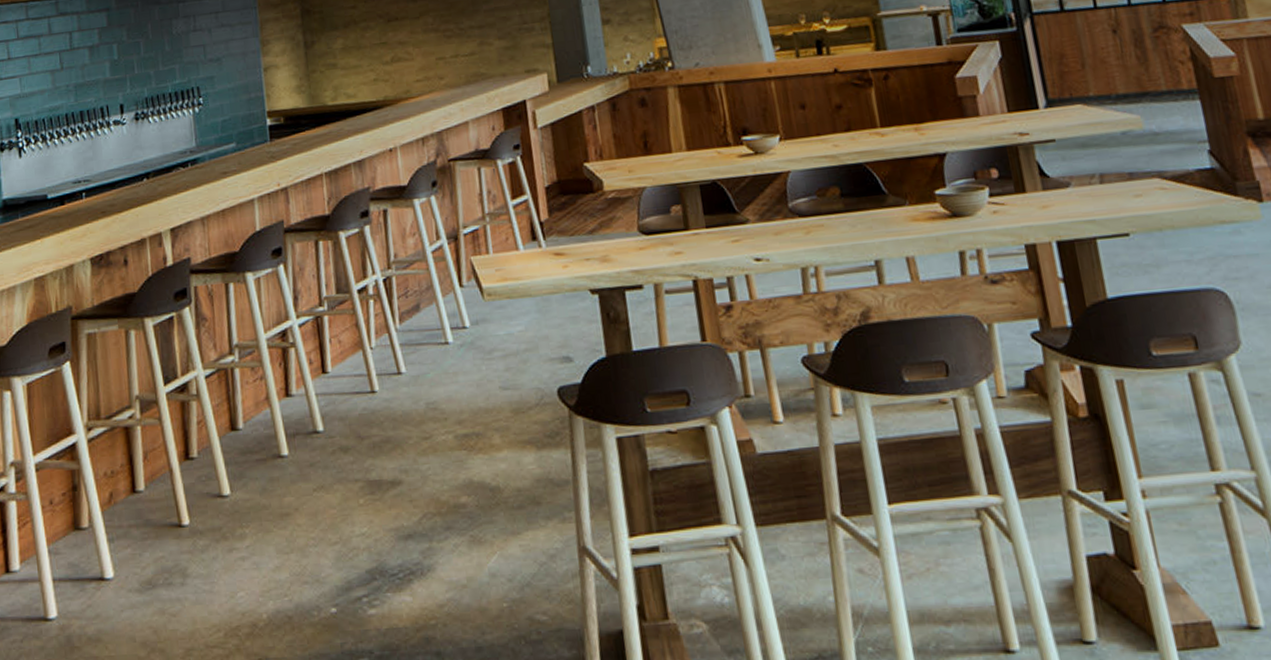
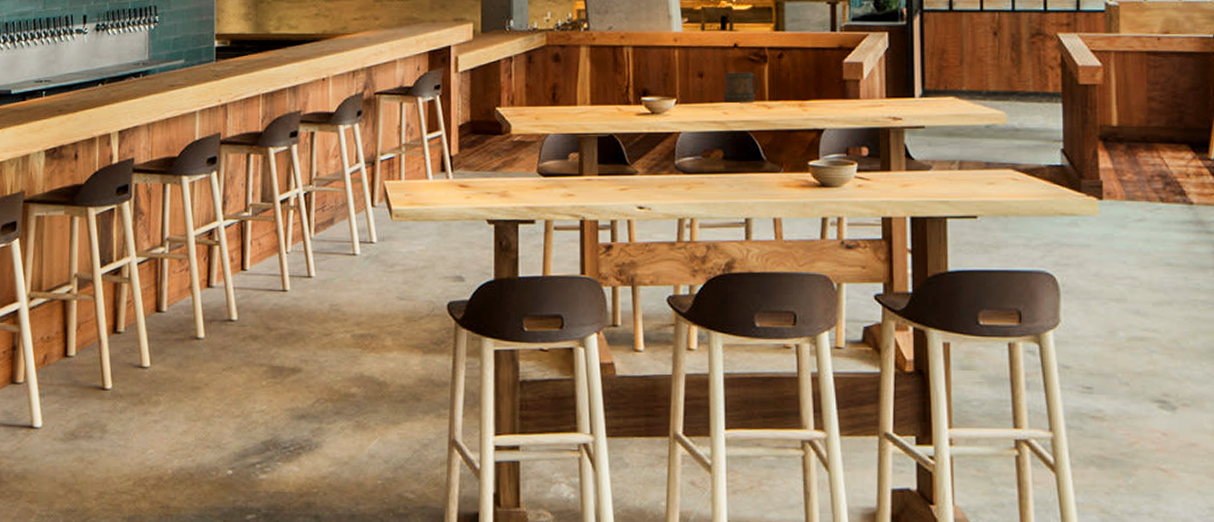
beer mug: none [828,97,869,134] -> present [723,72,760,103]

